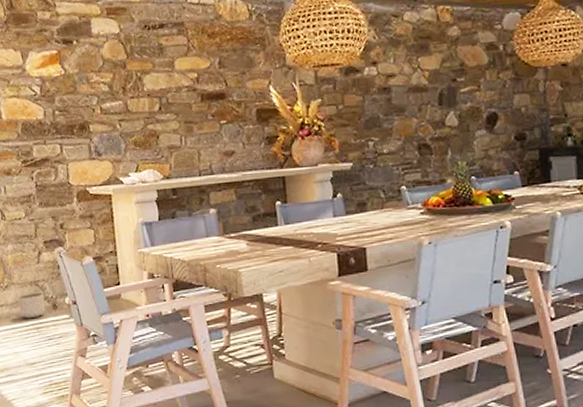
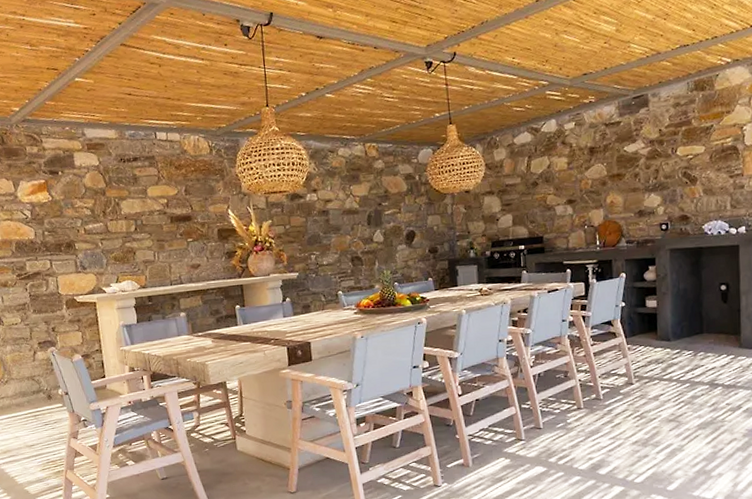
planter: present [17,292,46,319] -> none [17,385,42,408]

